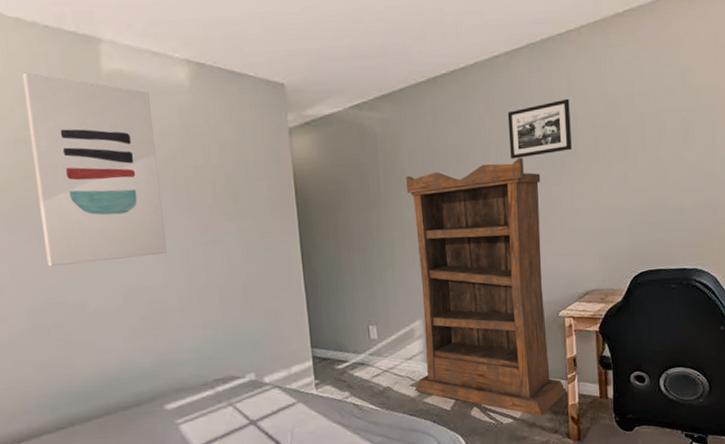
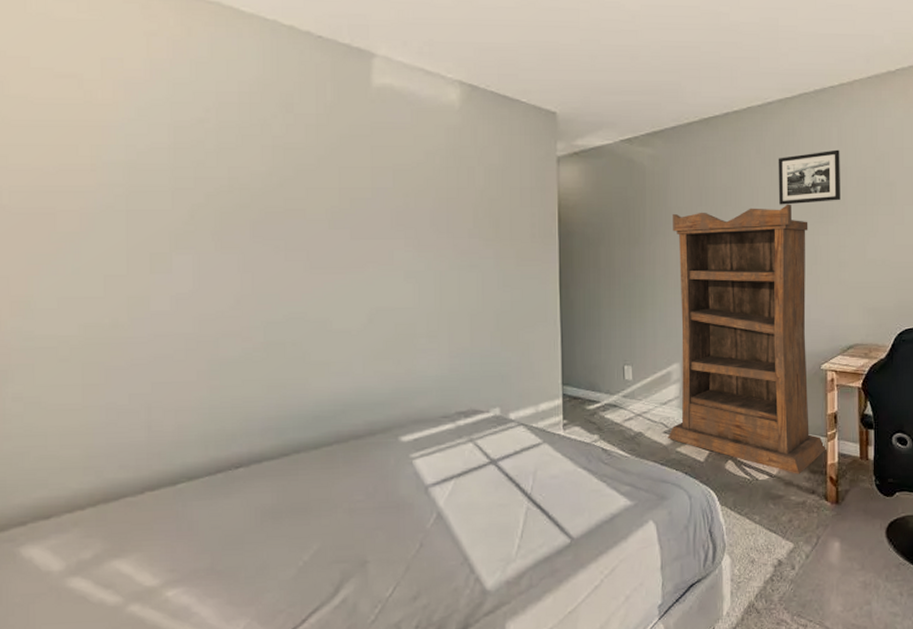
wall art: present [22,72,167,266] -> none [289,80,419,279]

